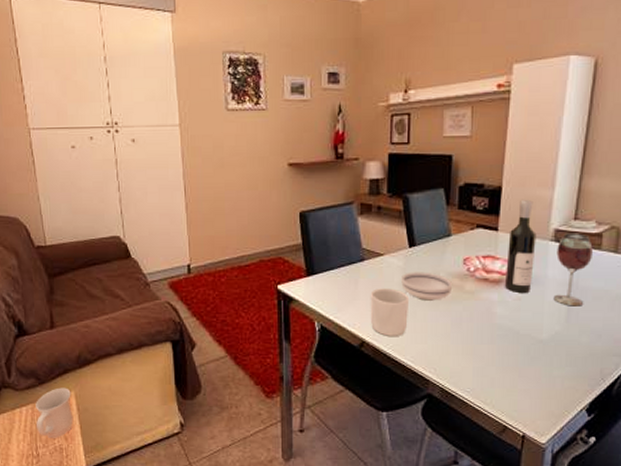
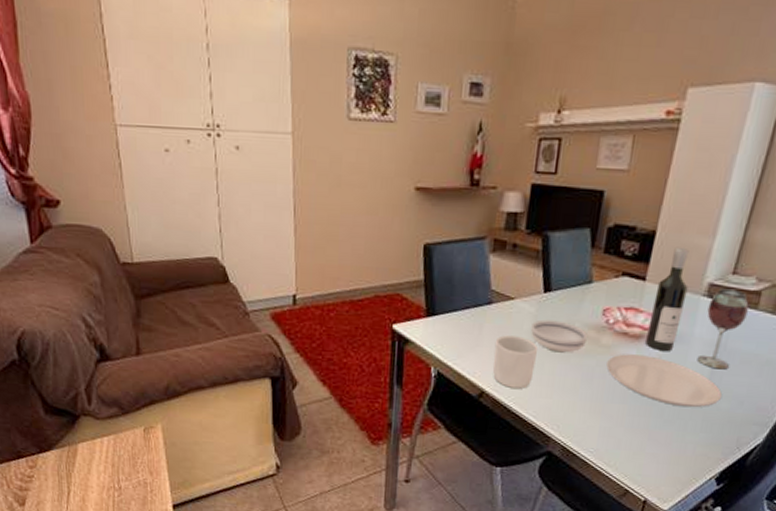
mug: present [35,387,74,439] -> none [118,419,160,473]
plate: none [473,298,580,344] -> present [606,354,722,408]

